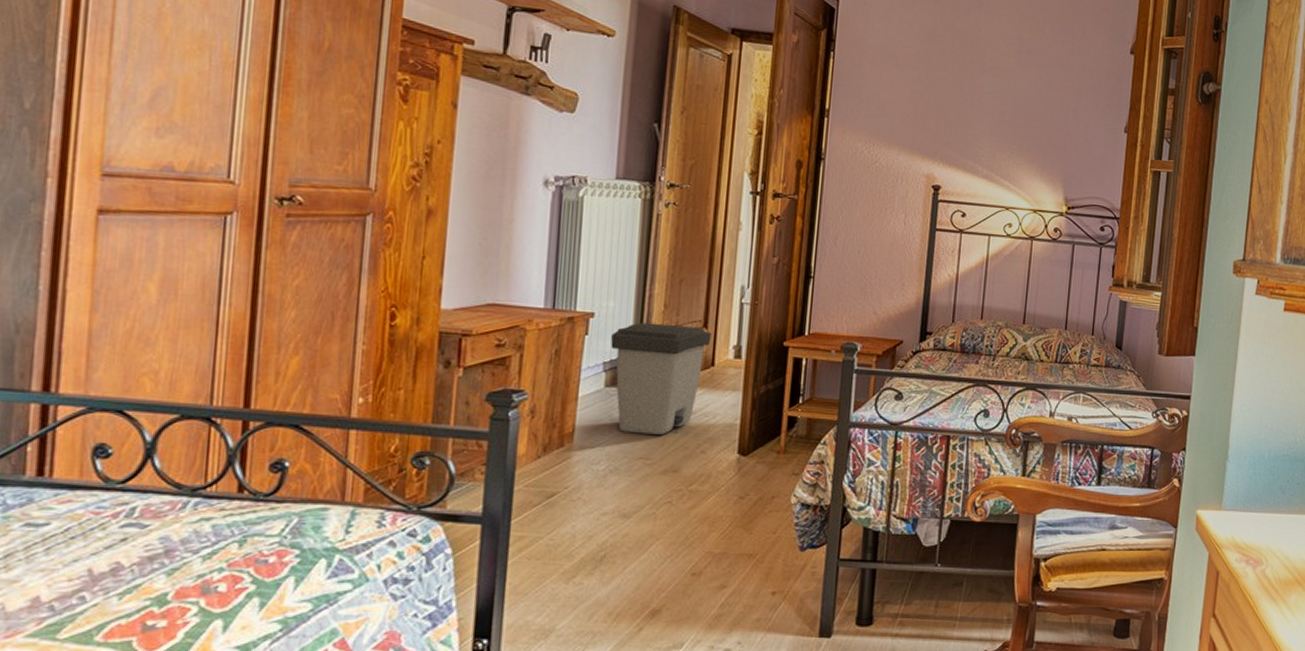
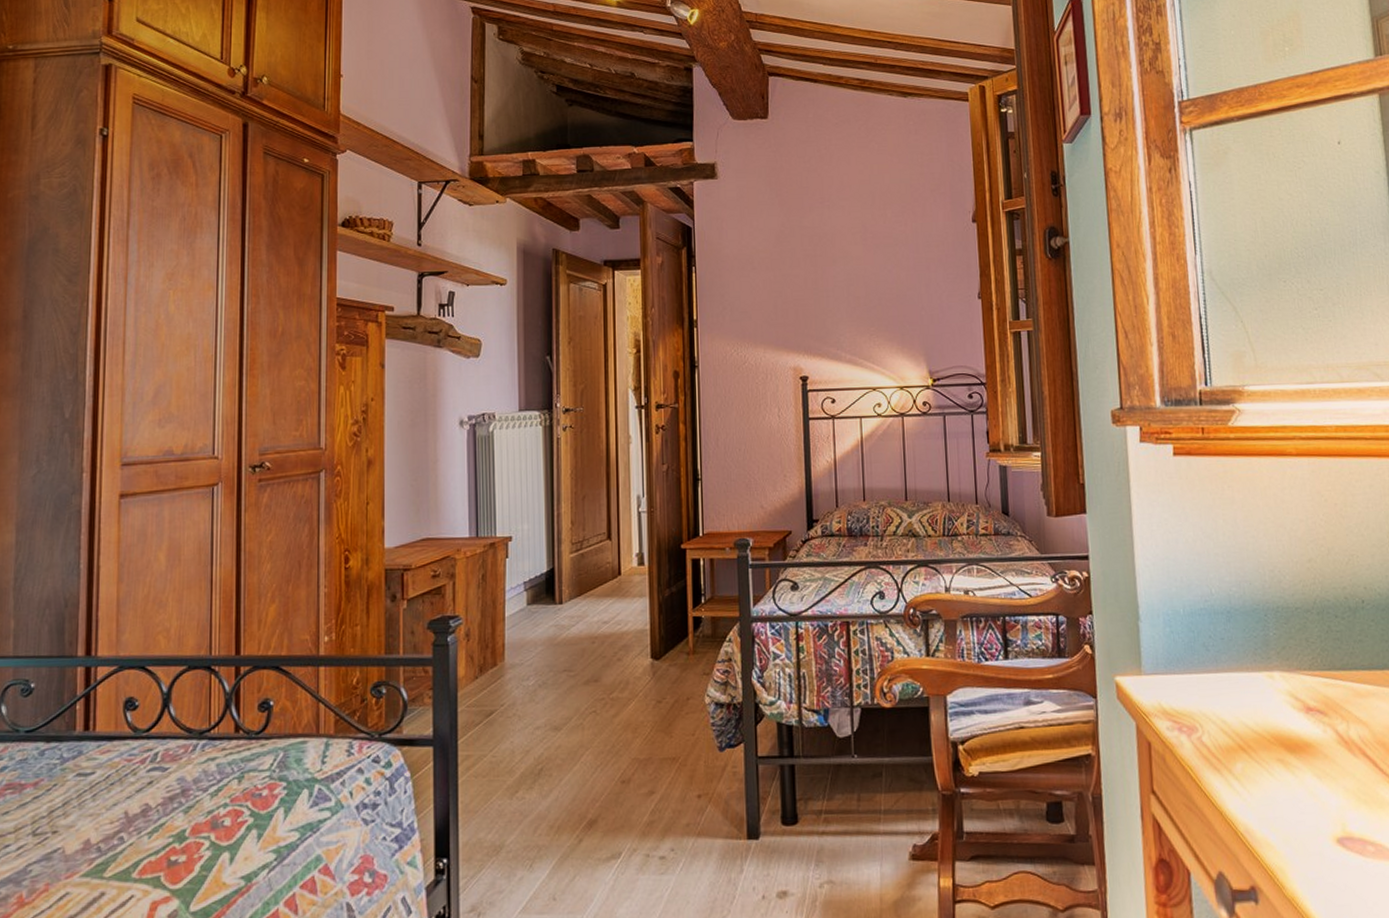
trash can: present [611,322,712,435] -> none [528,539,616,648]

